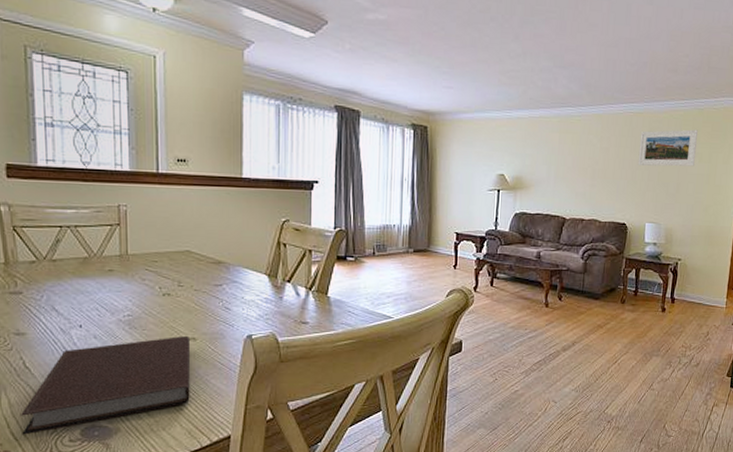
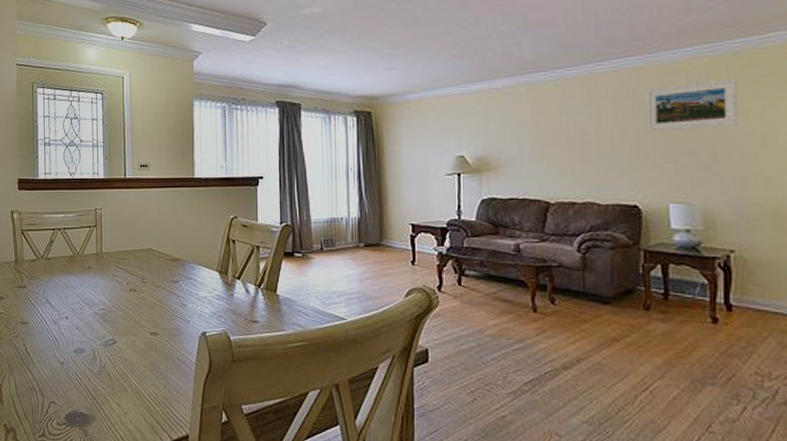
notebook: present [21,336,191,435] -> none [23,330,153,415]

